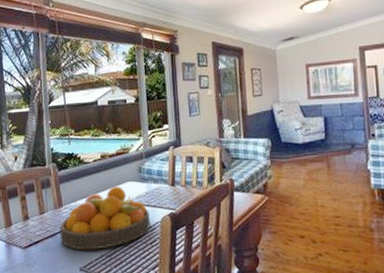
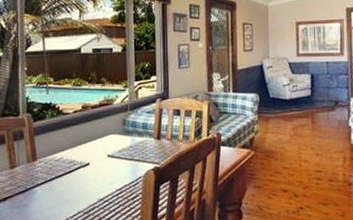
fruit bowl: present [59,186,150,250] -> none [32,139,133,207]

